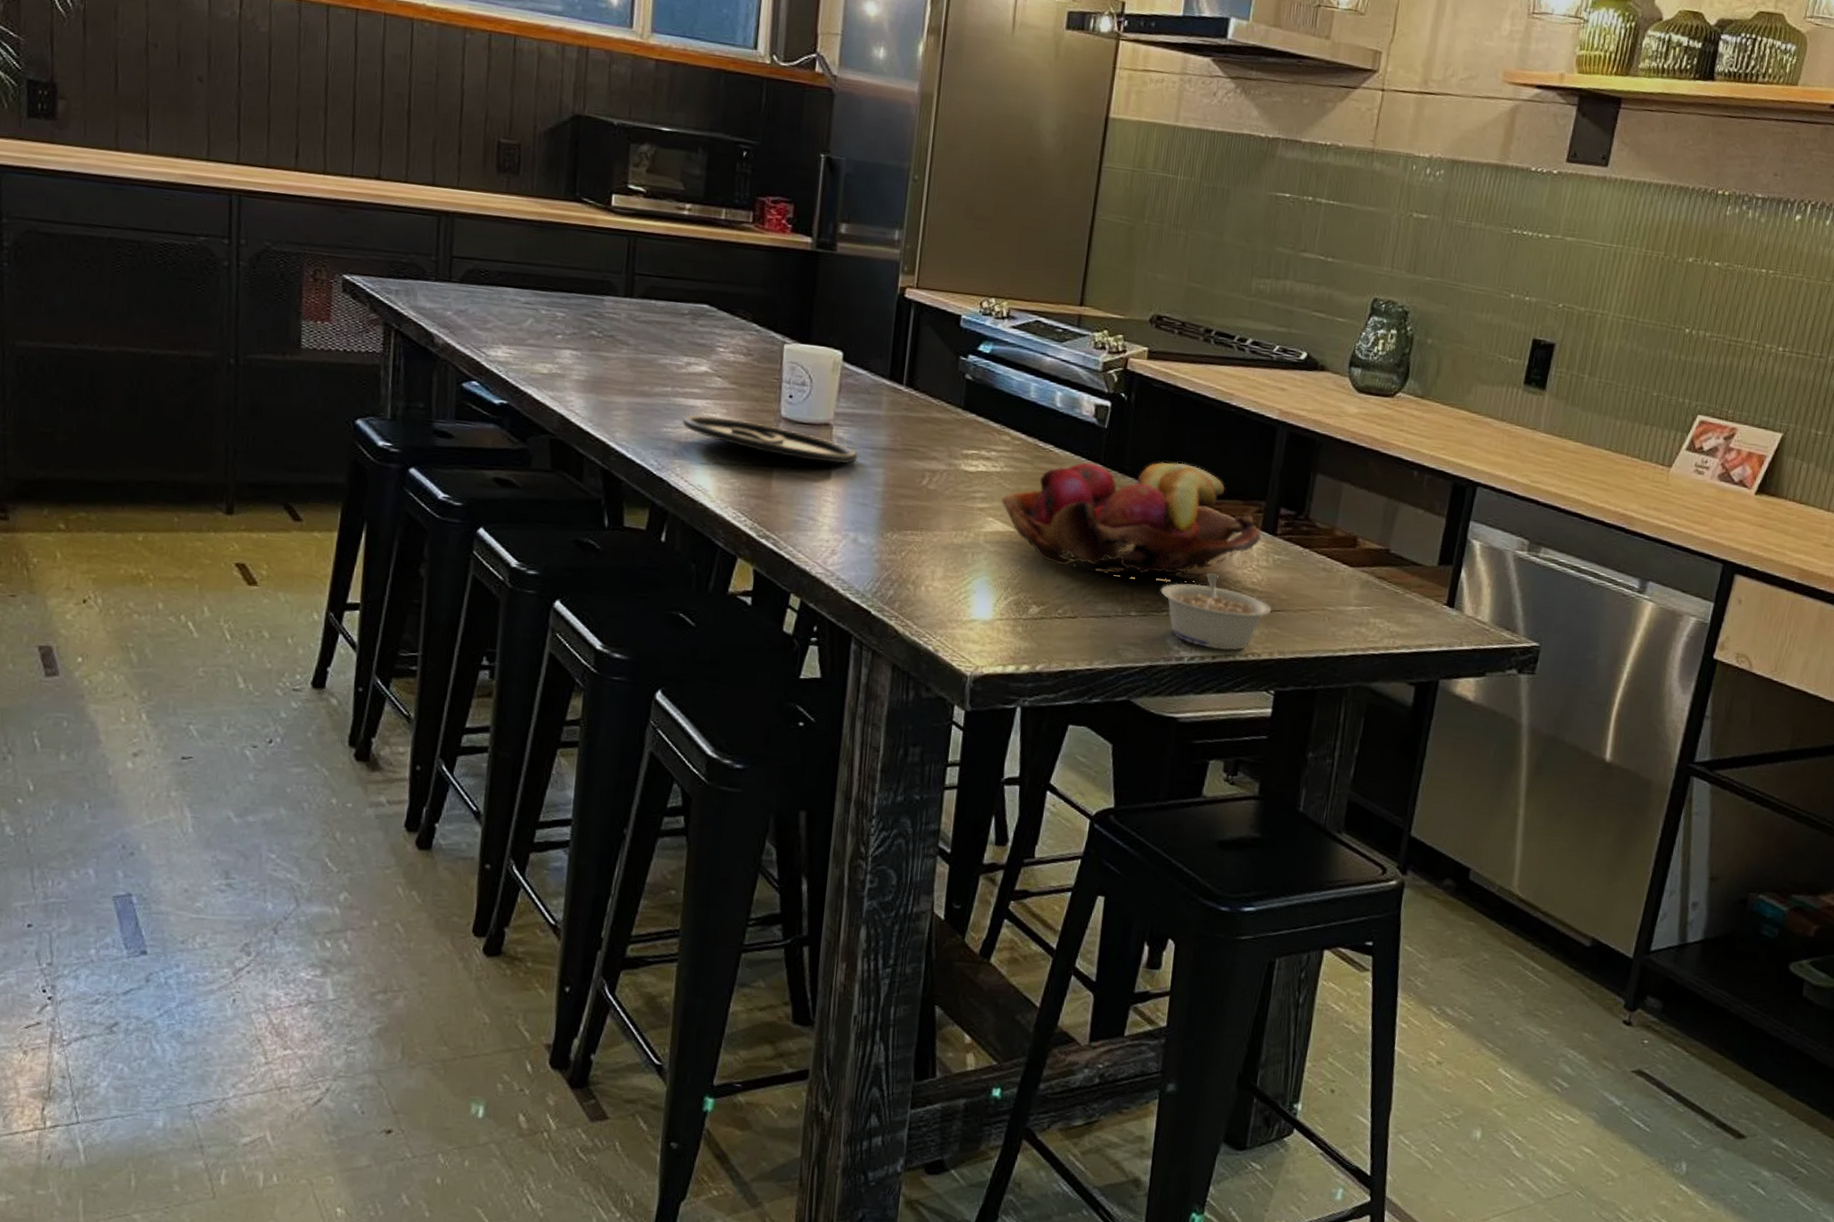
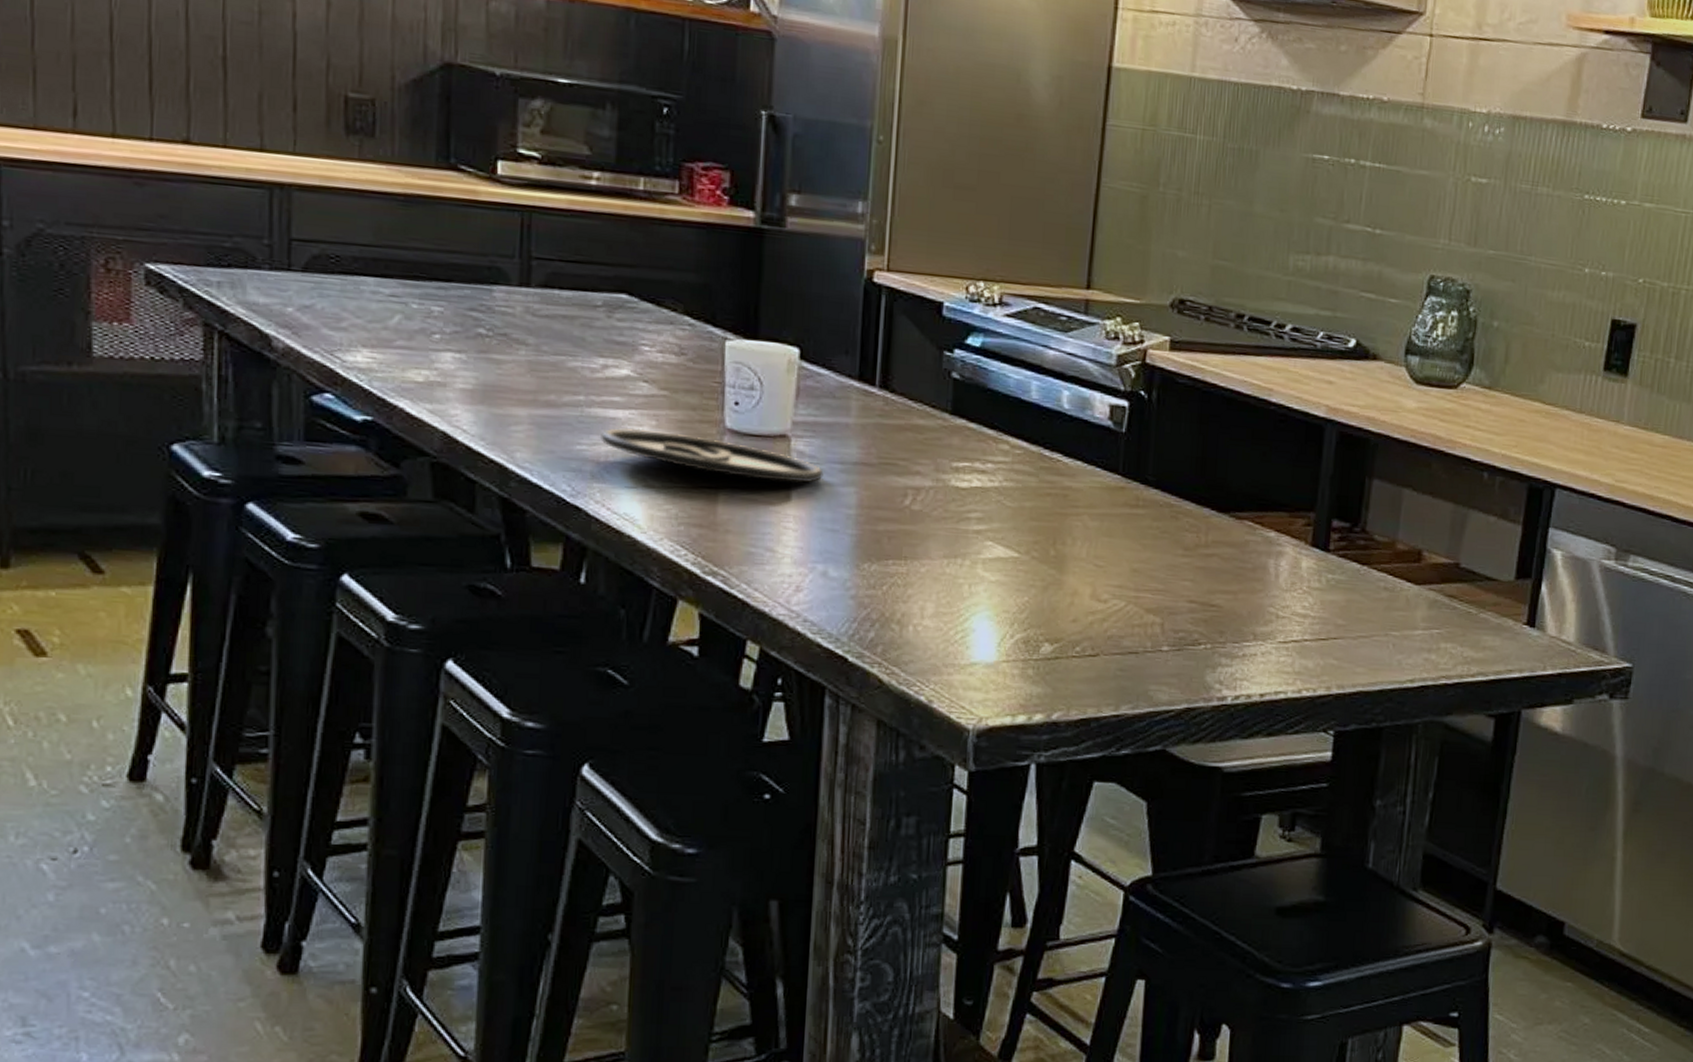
fruit basket: present [1002,462,1261,583] -> none [1002,470,1311,611]
legume: present [1160,572,1272,651] -> none [1196,597,1327,687]

